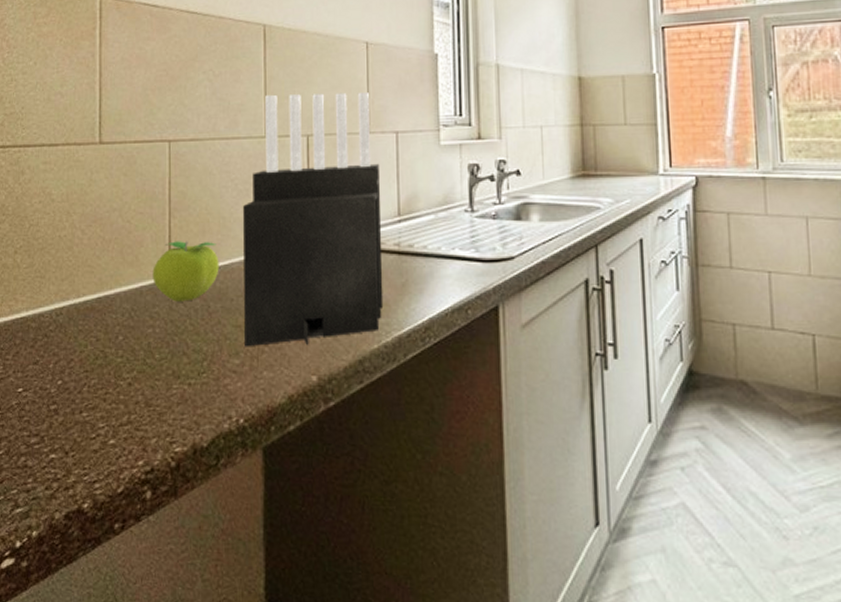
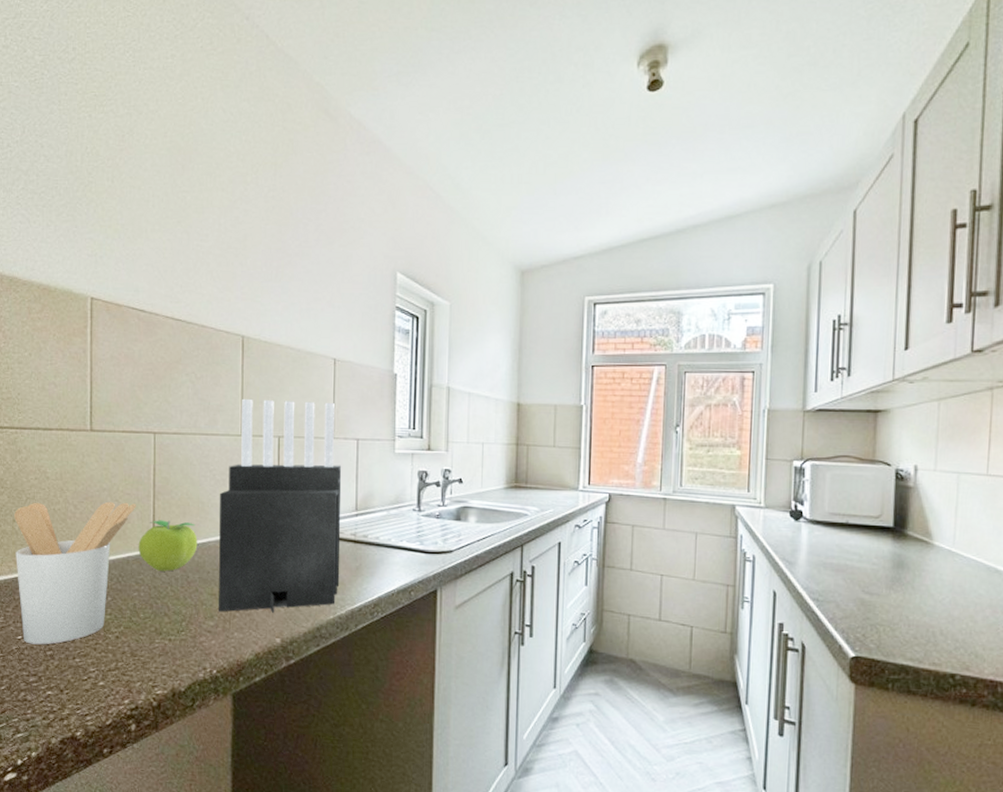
utensil holder: none [16,223,150,398] -> present [14,501,136,645]

